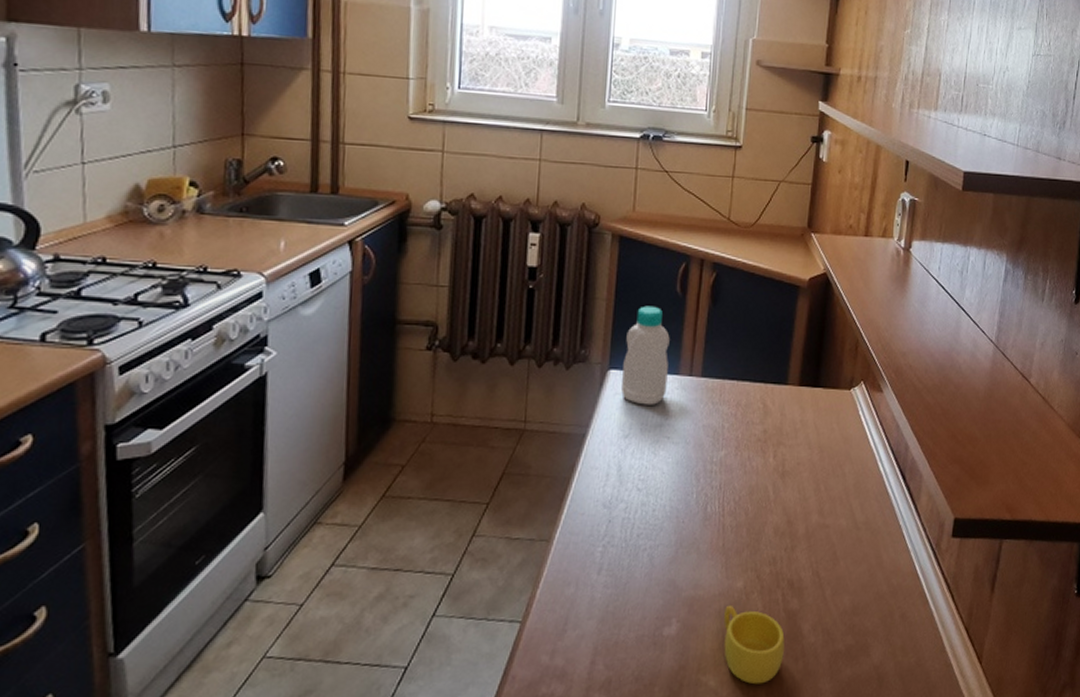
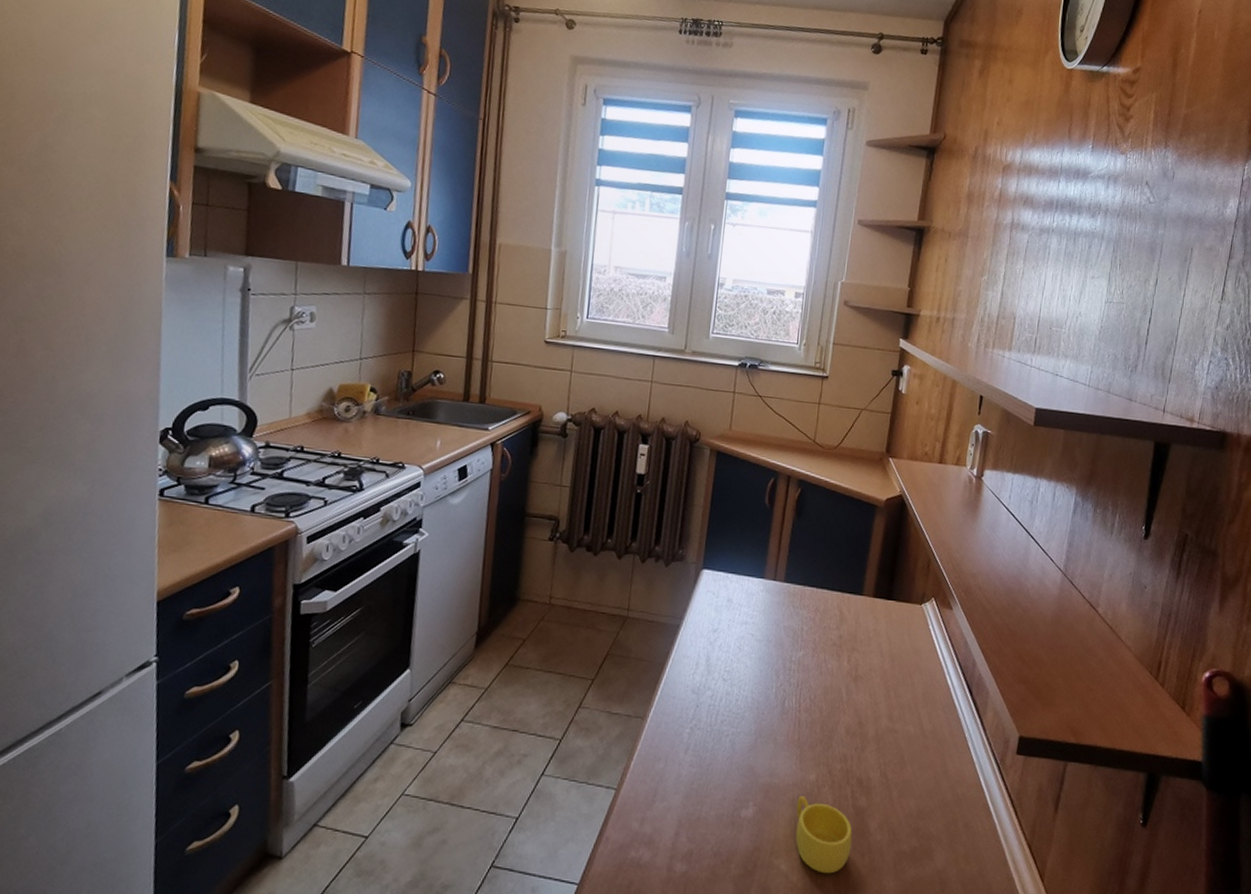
bottle: present [621,305,670,405] -> none [712,514,758,604]

